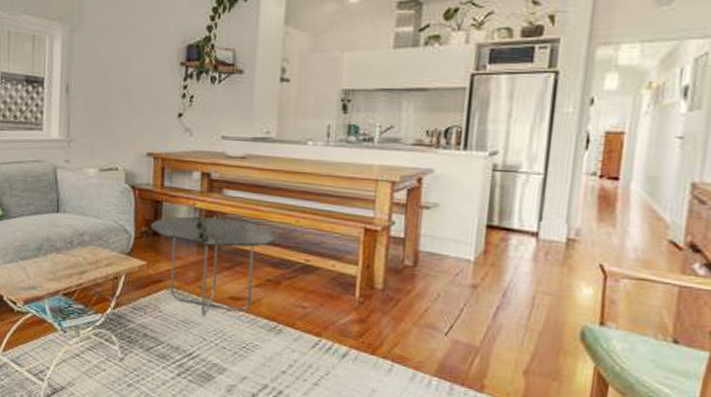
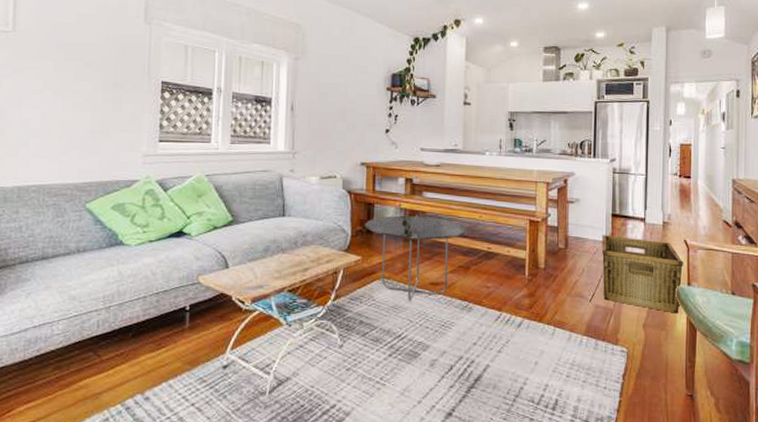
hamper: none [466,251,596,361] -> present [601,235,683,314]

